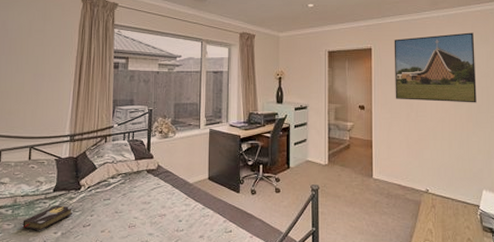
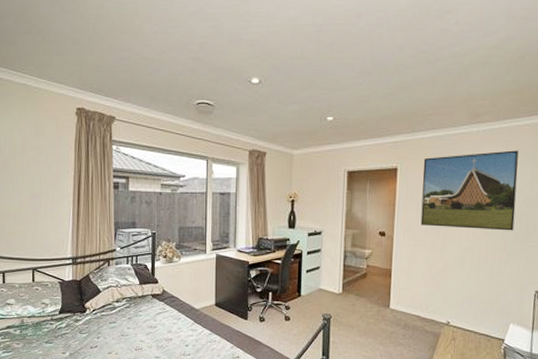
hardback book: present [22,205,73,231] -> none [31,327,80,351]

